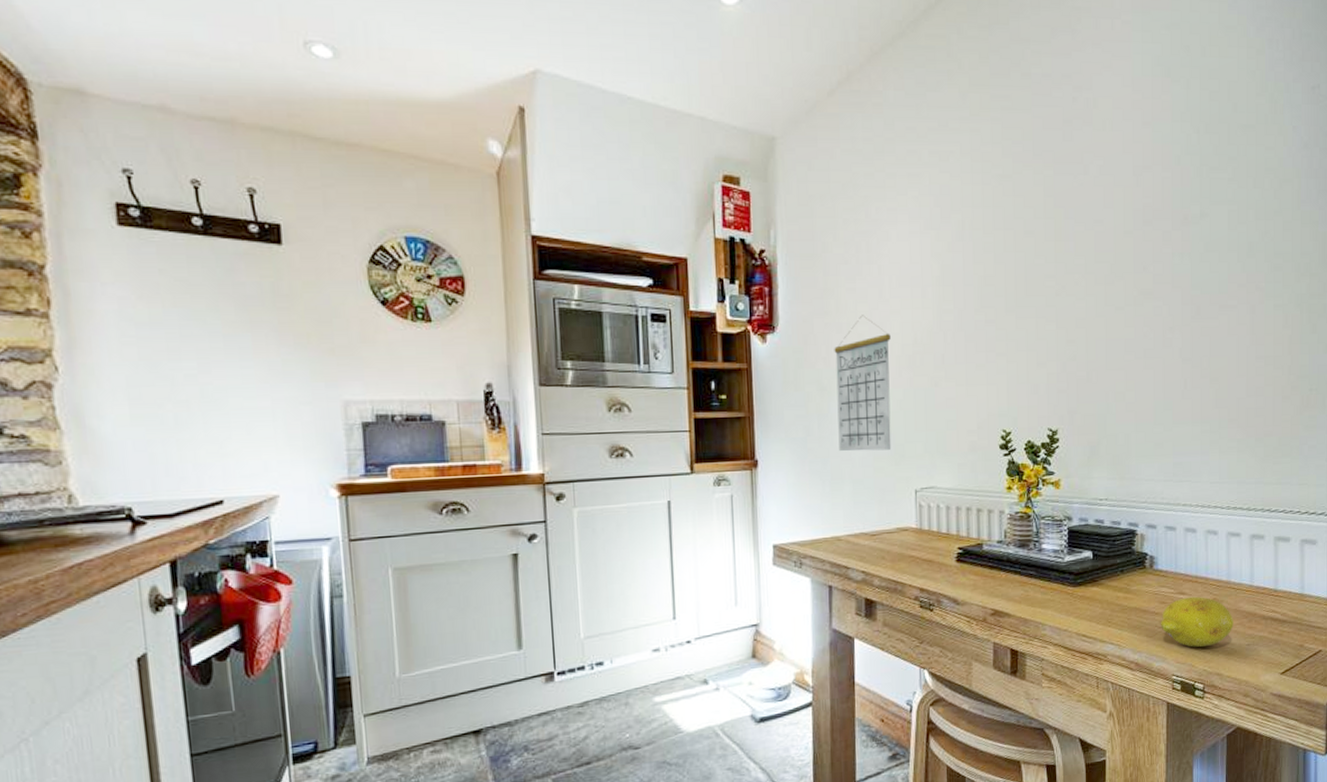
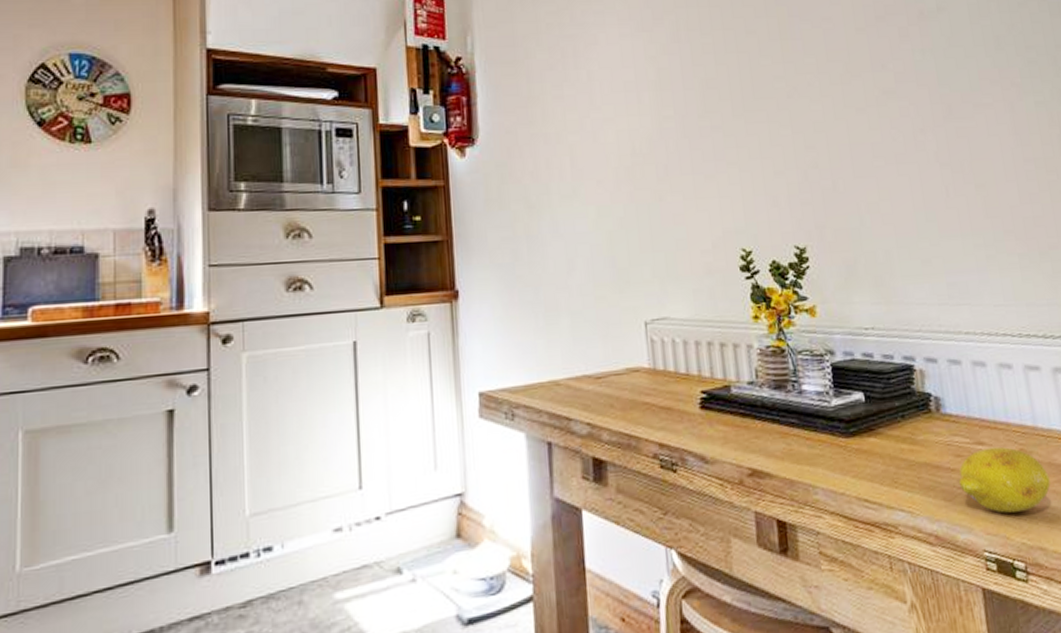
calendar: present [834,315,892,452] -> none [542,124,614,278]

